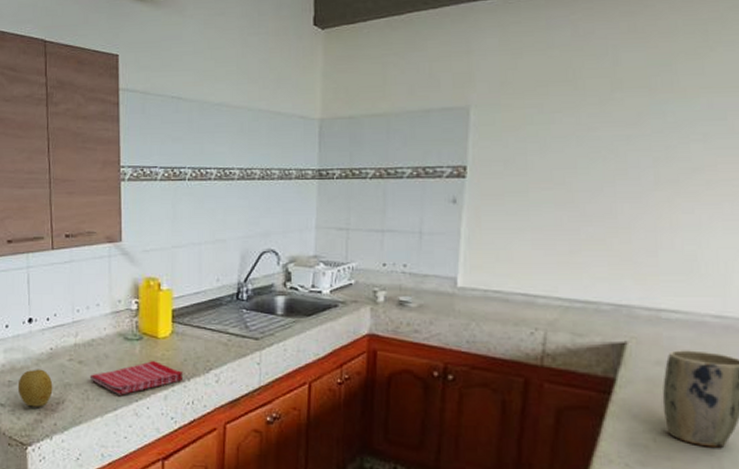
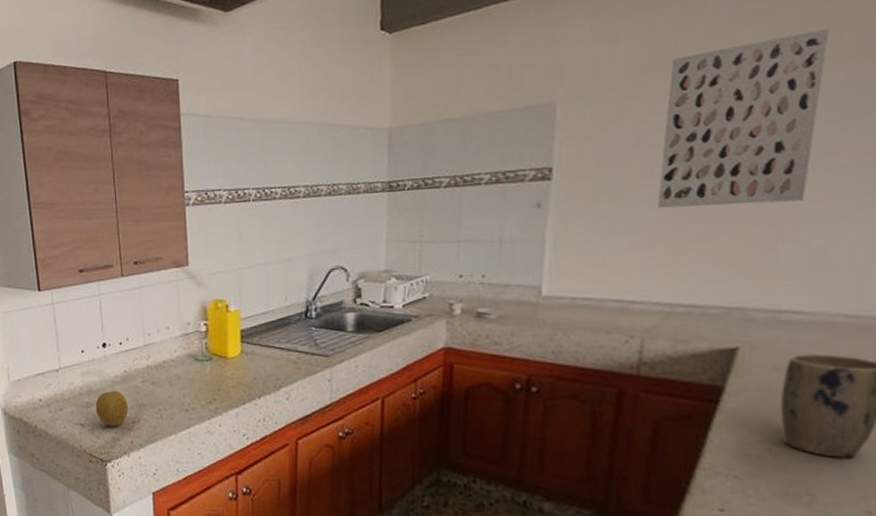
dish towel: present [89,361,184,395] -> none [162,381,254,414]
wall art: none [557,60,693,211] -> present [658,28,829,208]

